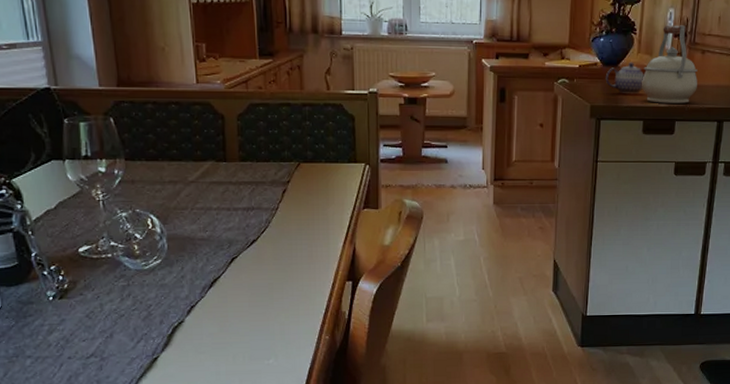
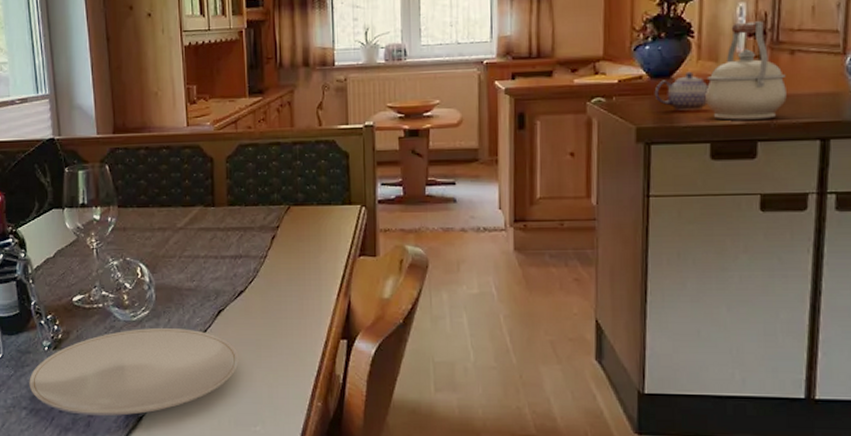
plate: none [33,275,252,360] -> present [29,328,239,417]

